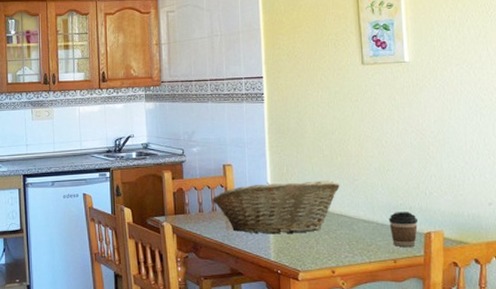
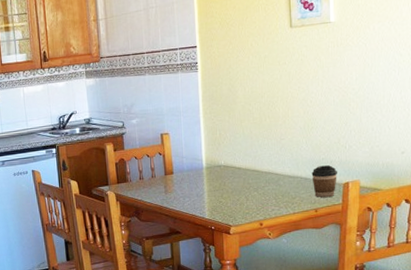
fruit basket: present [212,181,340,234] -> none [151,141,268,195]

